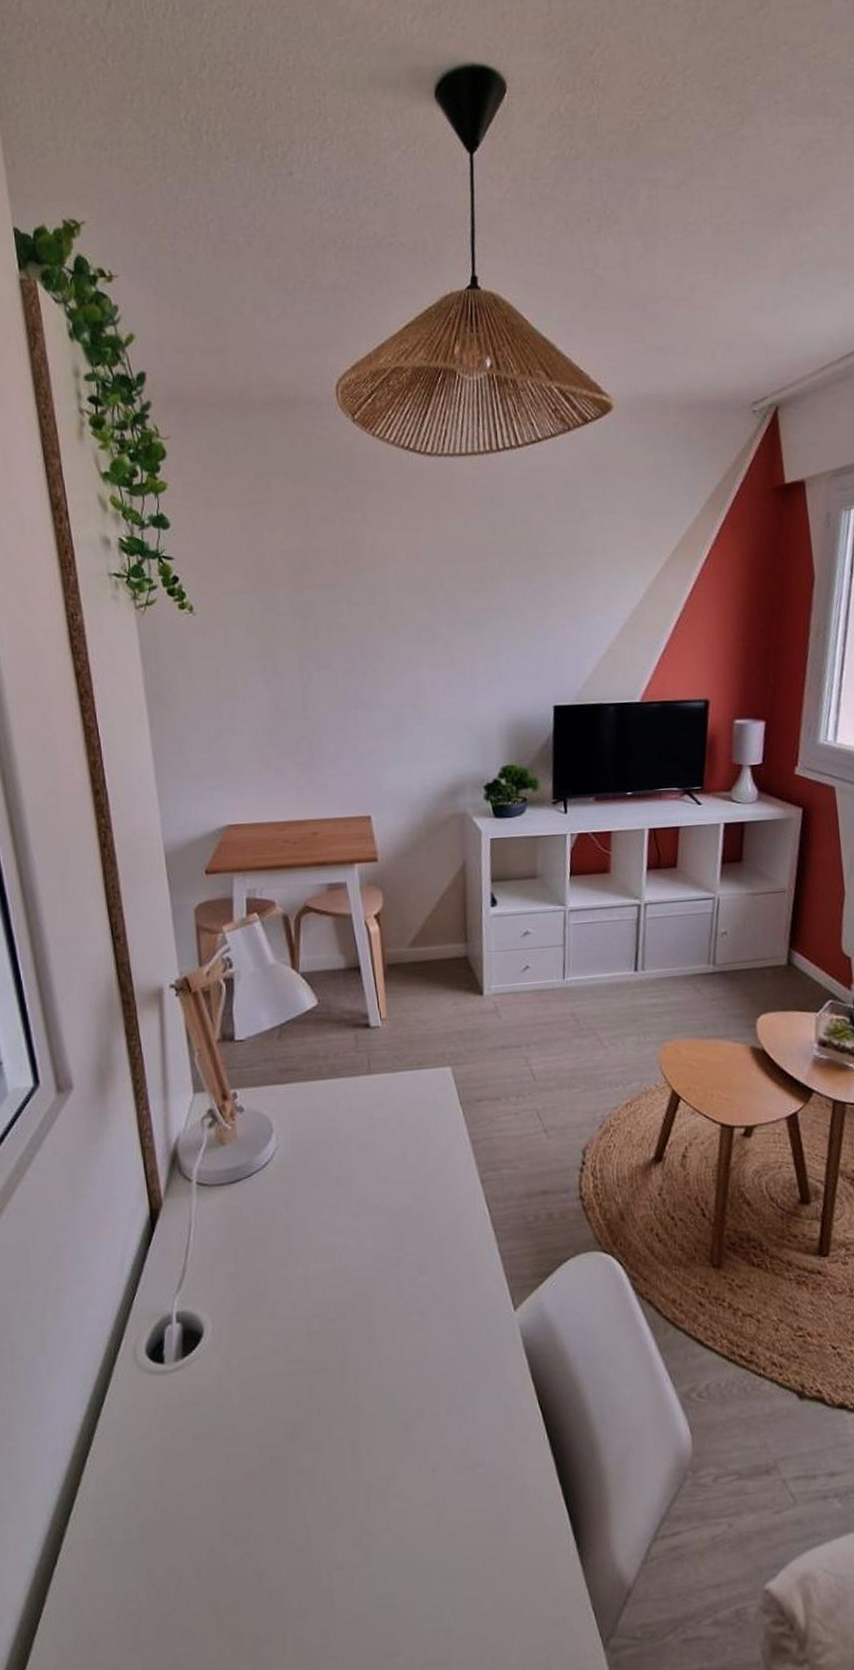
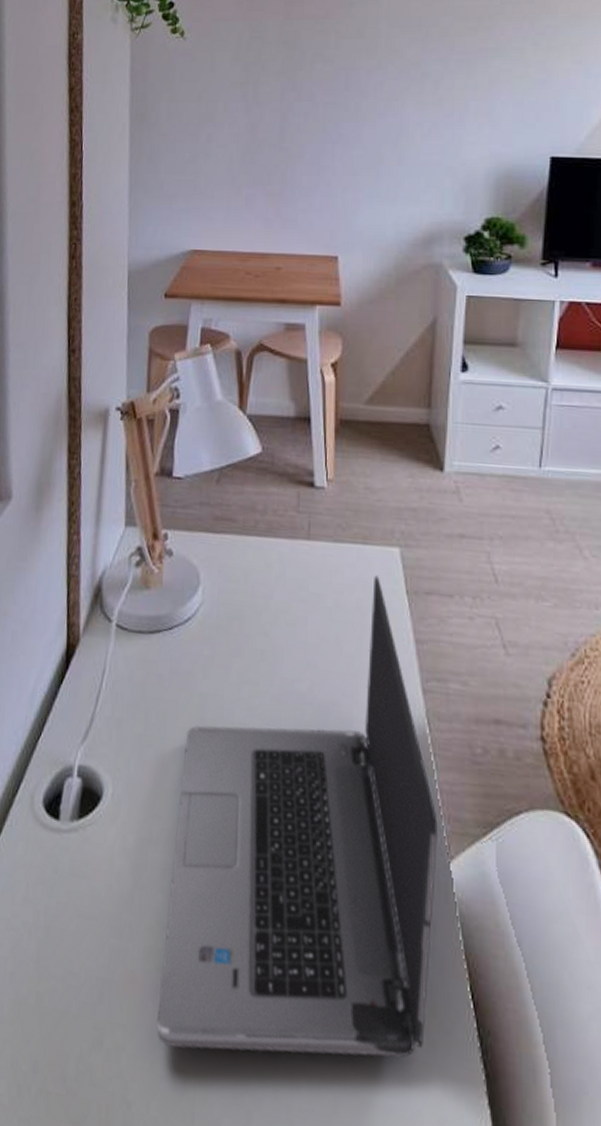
laptop computer: none [276,1094,505,1518] -> present [157,576,438,1058]

